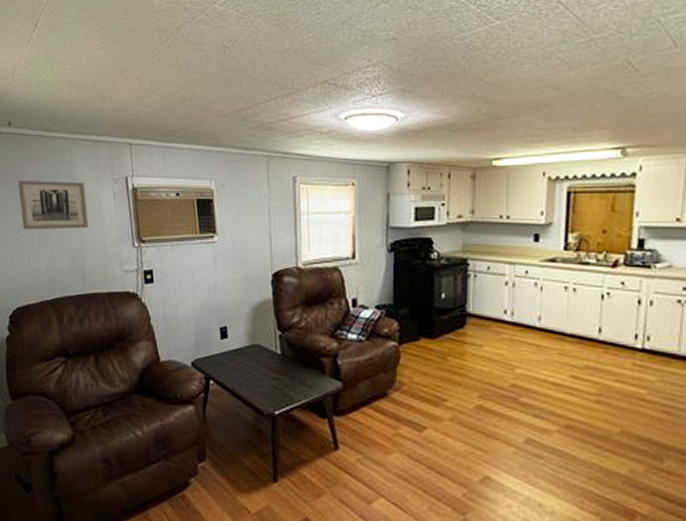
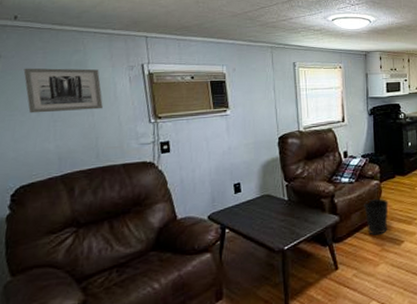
wastebasket: none [375,366,409,414] -> present [364,199,389,235]

